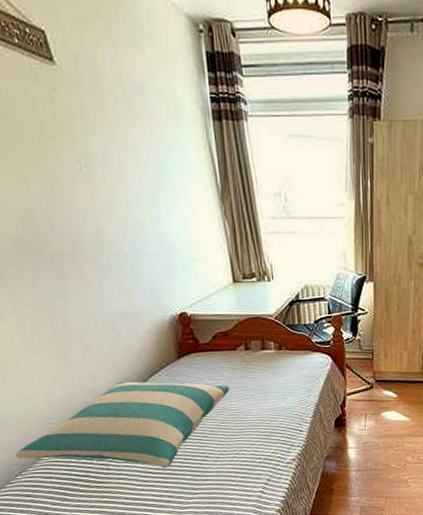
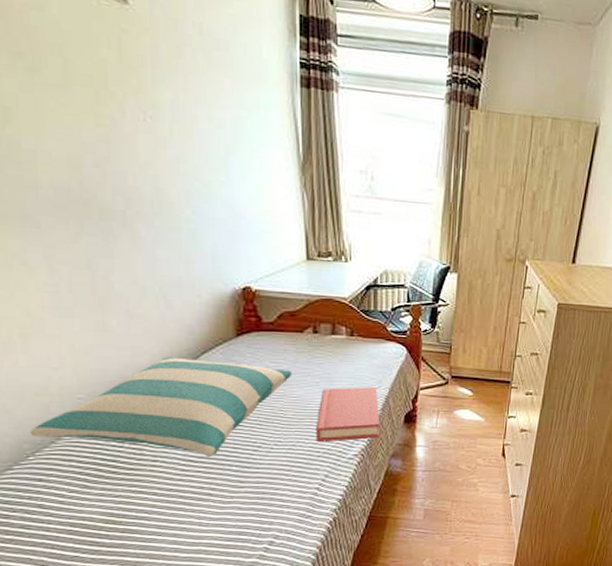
hardback book: none [255,396,314,450] -> present [315,387,380,443]

